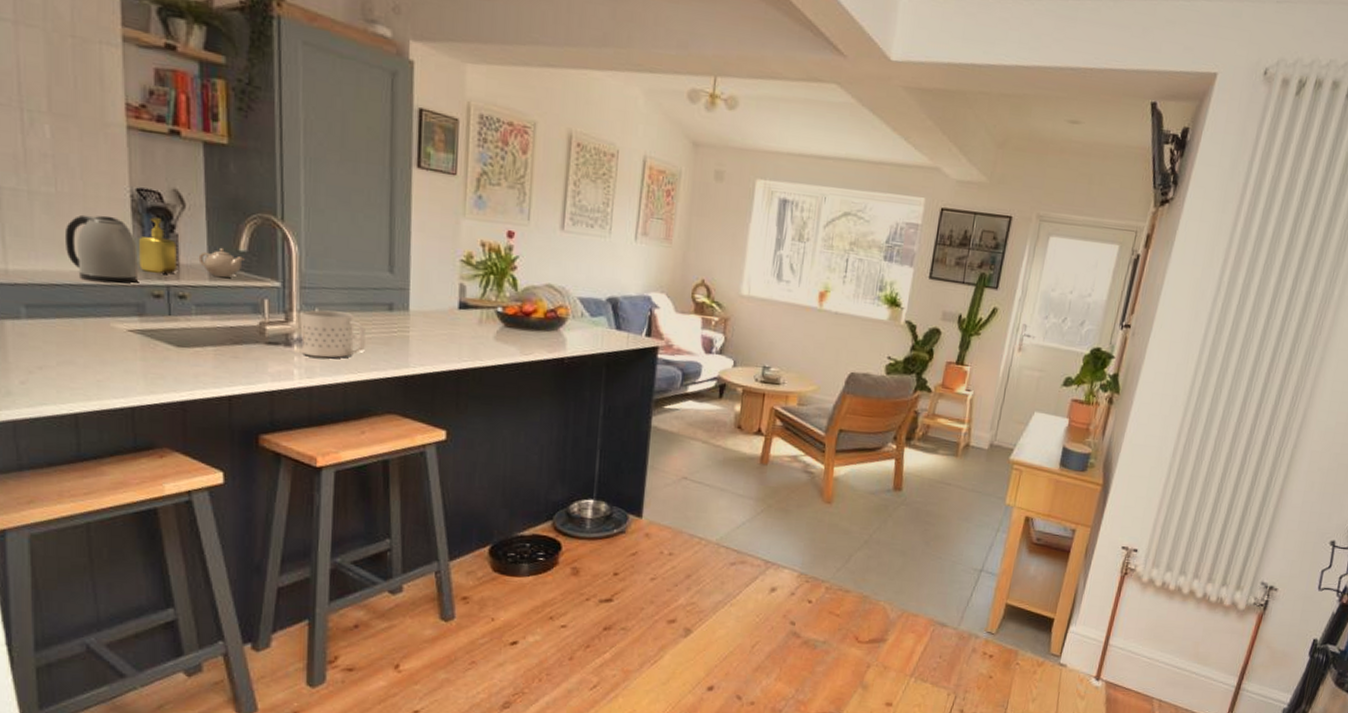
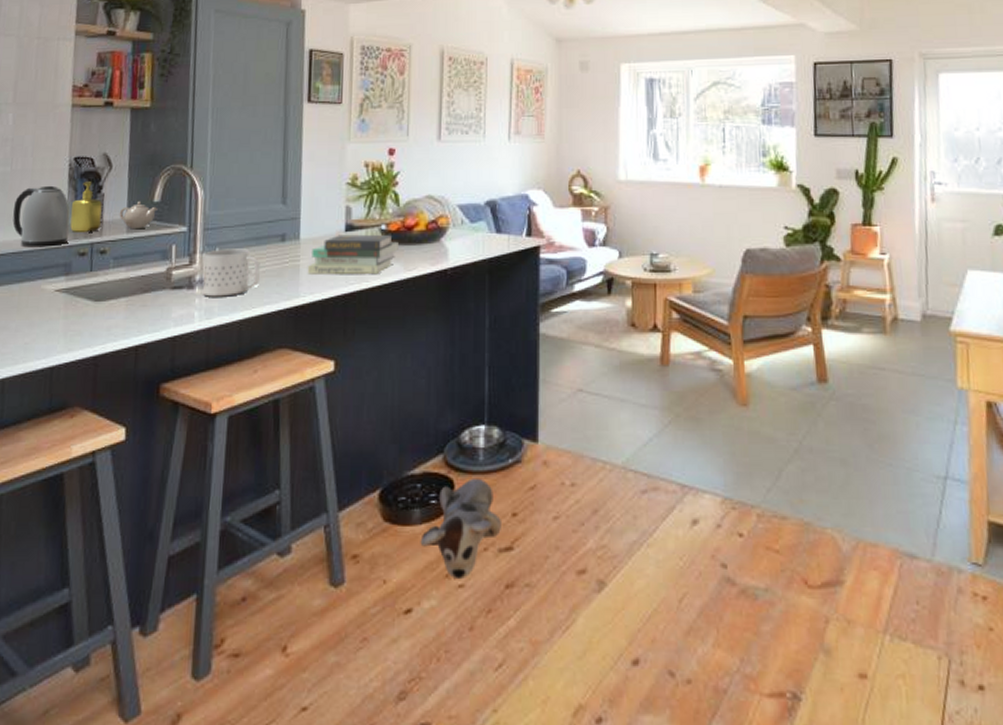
books: none [417,311,515,354] -> present [307,234,399,274]
dog toy: none [527,542,603,622] -> present [420,478,501,580]

